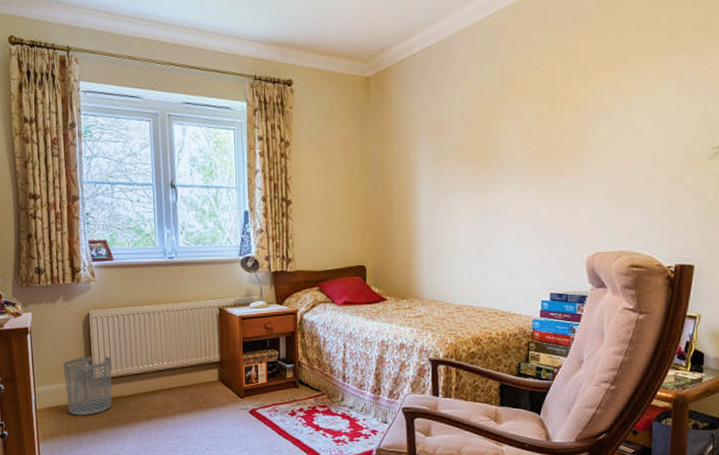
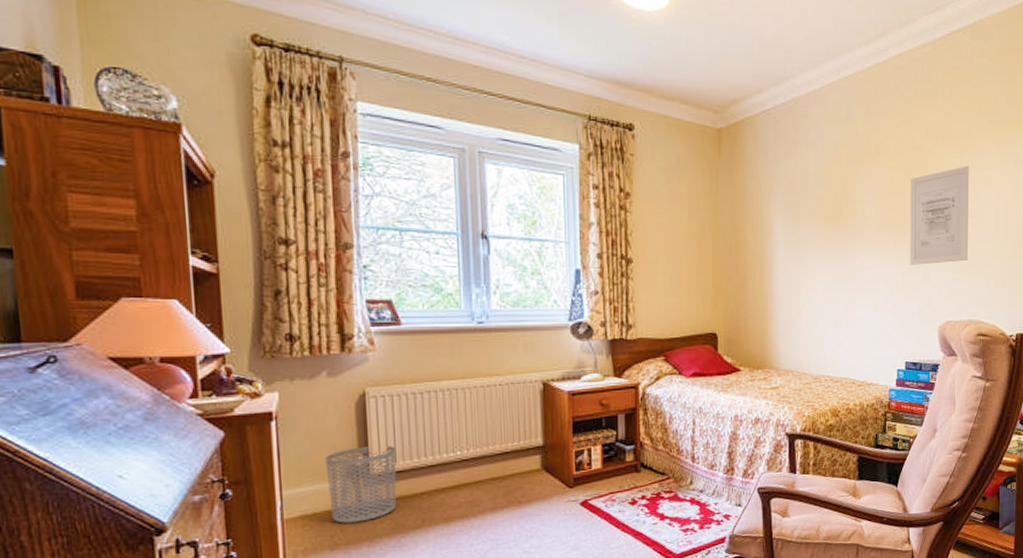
wall art: none [556,92,624,198] -> present [910,166,969,266]

